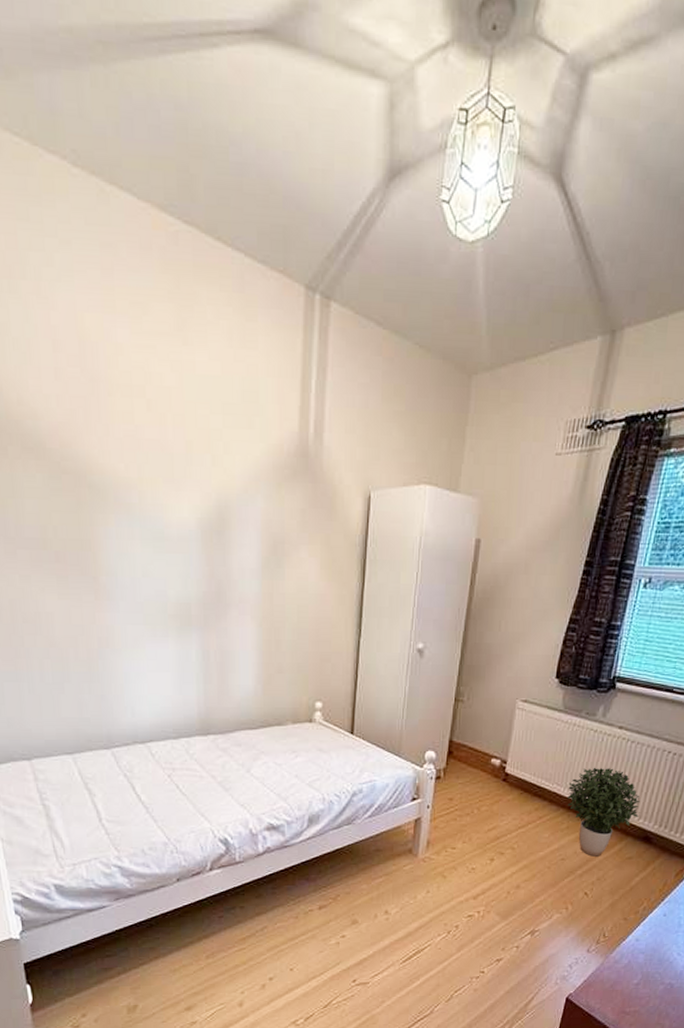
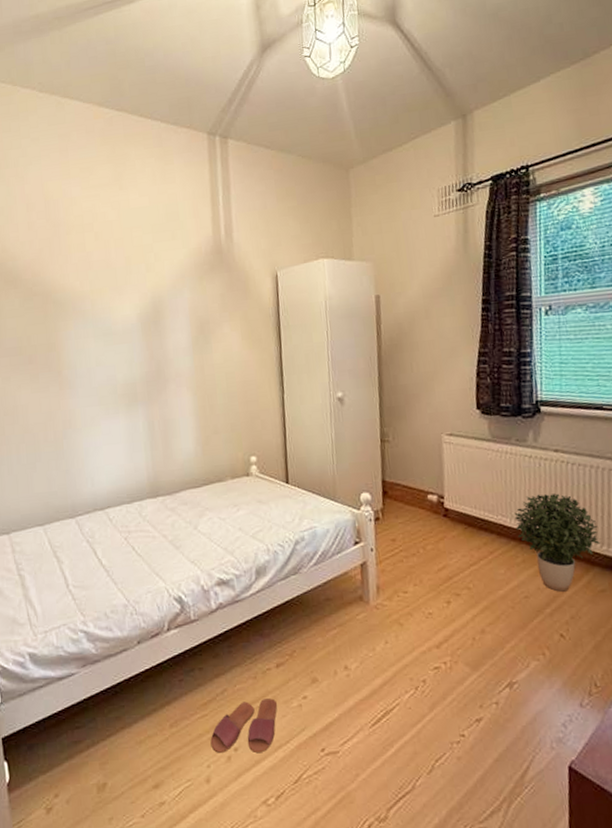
slippers: none [246,936,315,983] -> present [210,698,277,754]

